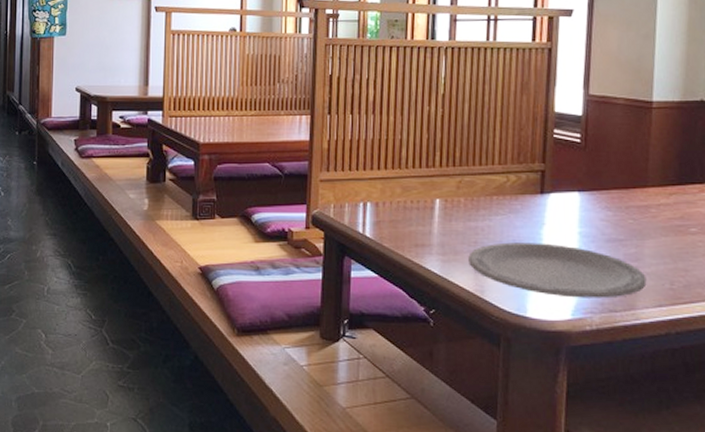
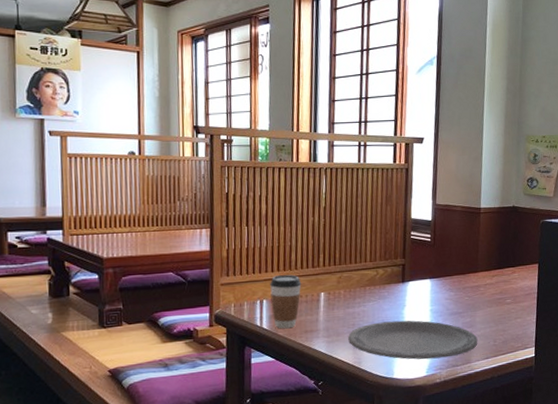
coffee cup: none [375,174,413,240] -> present [270,274,302,329]

